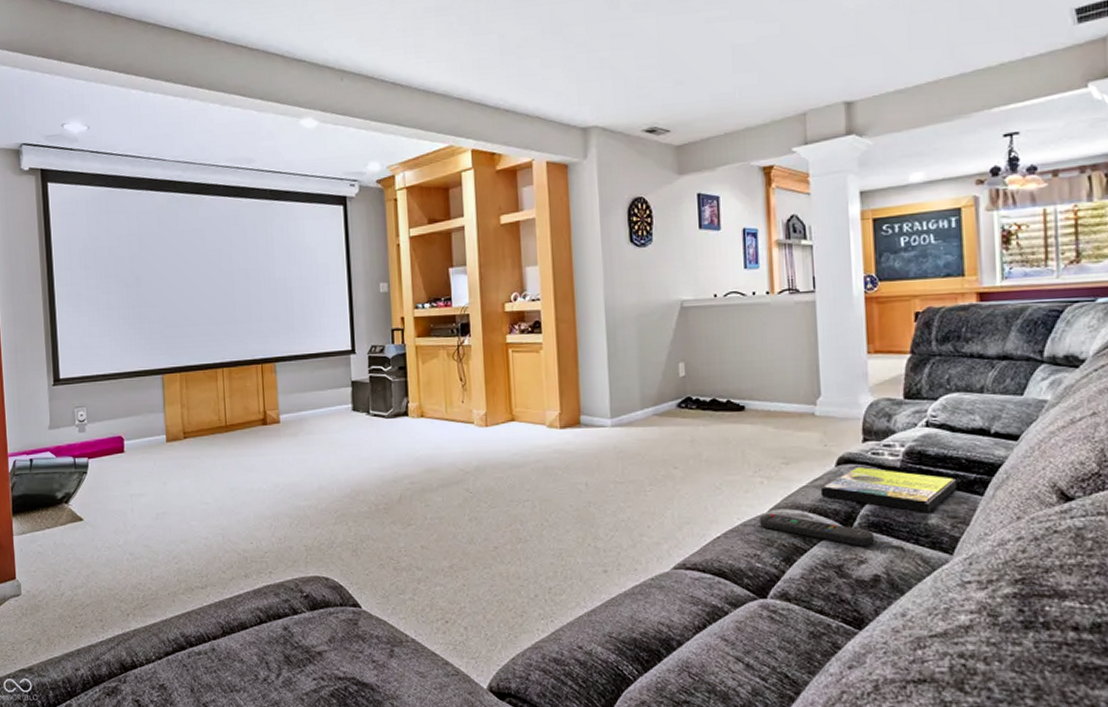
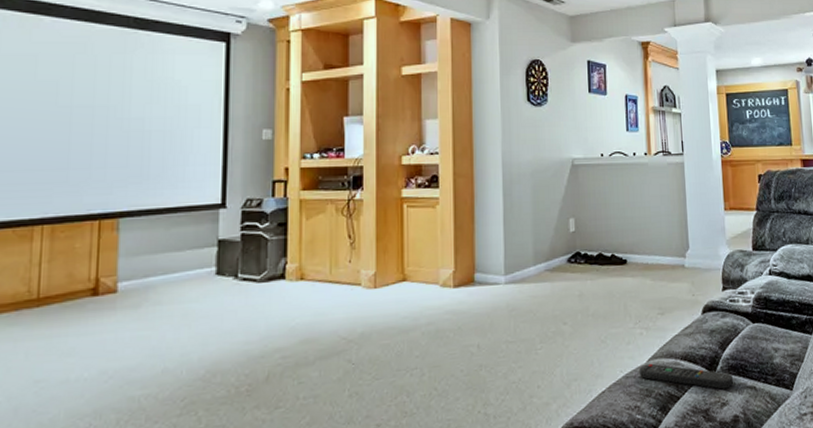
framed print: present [820,467,958,513] -> none [690,314,794,353]

